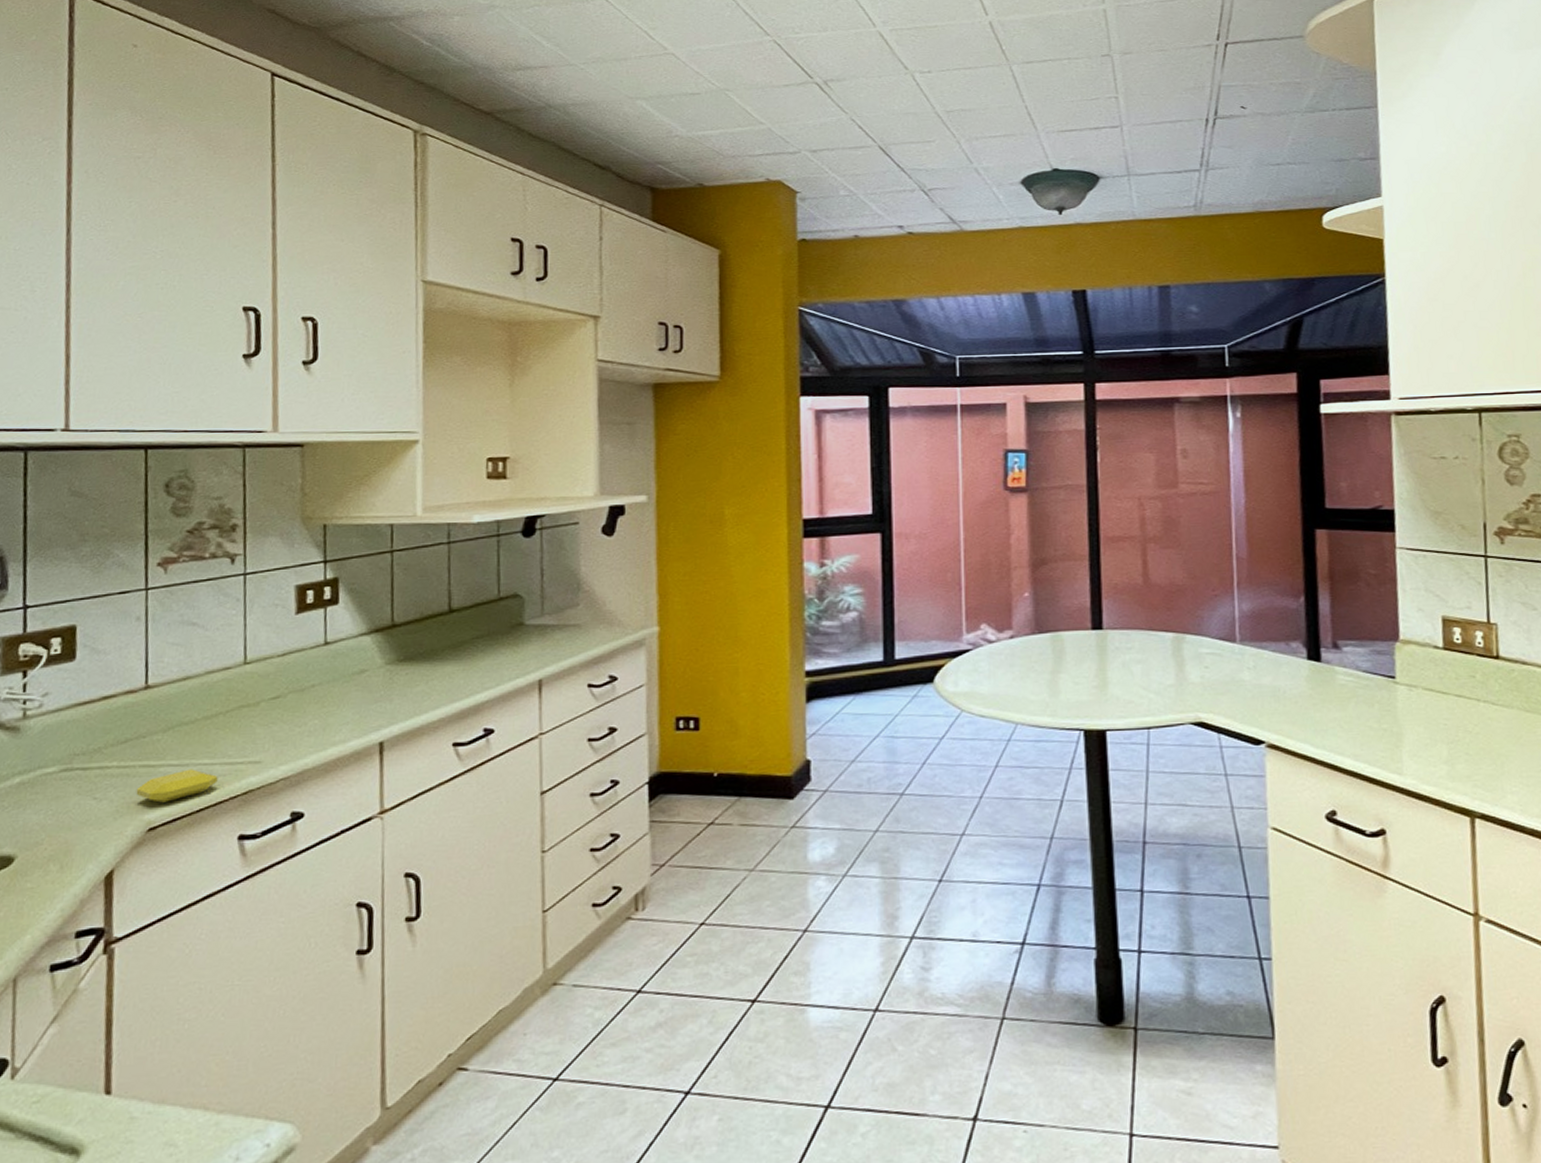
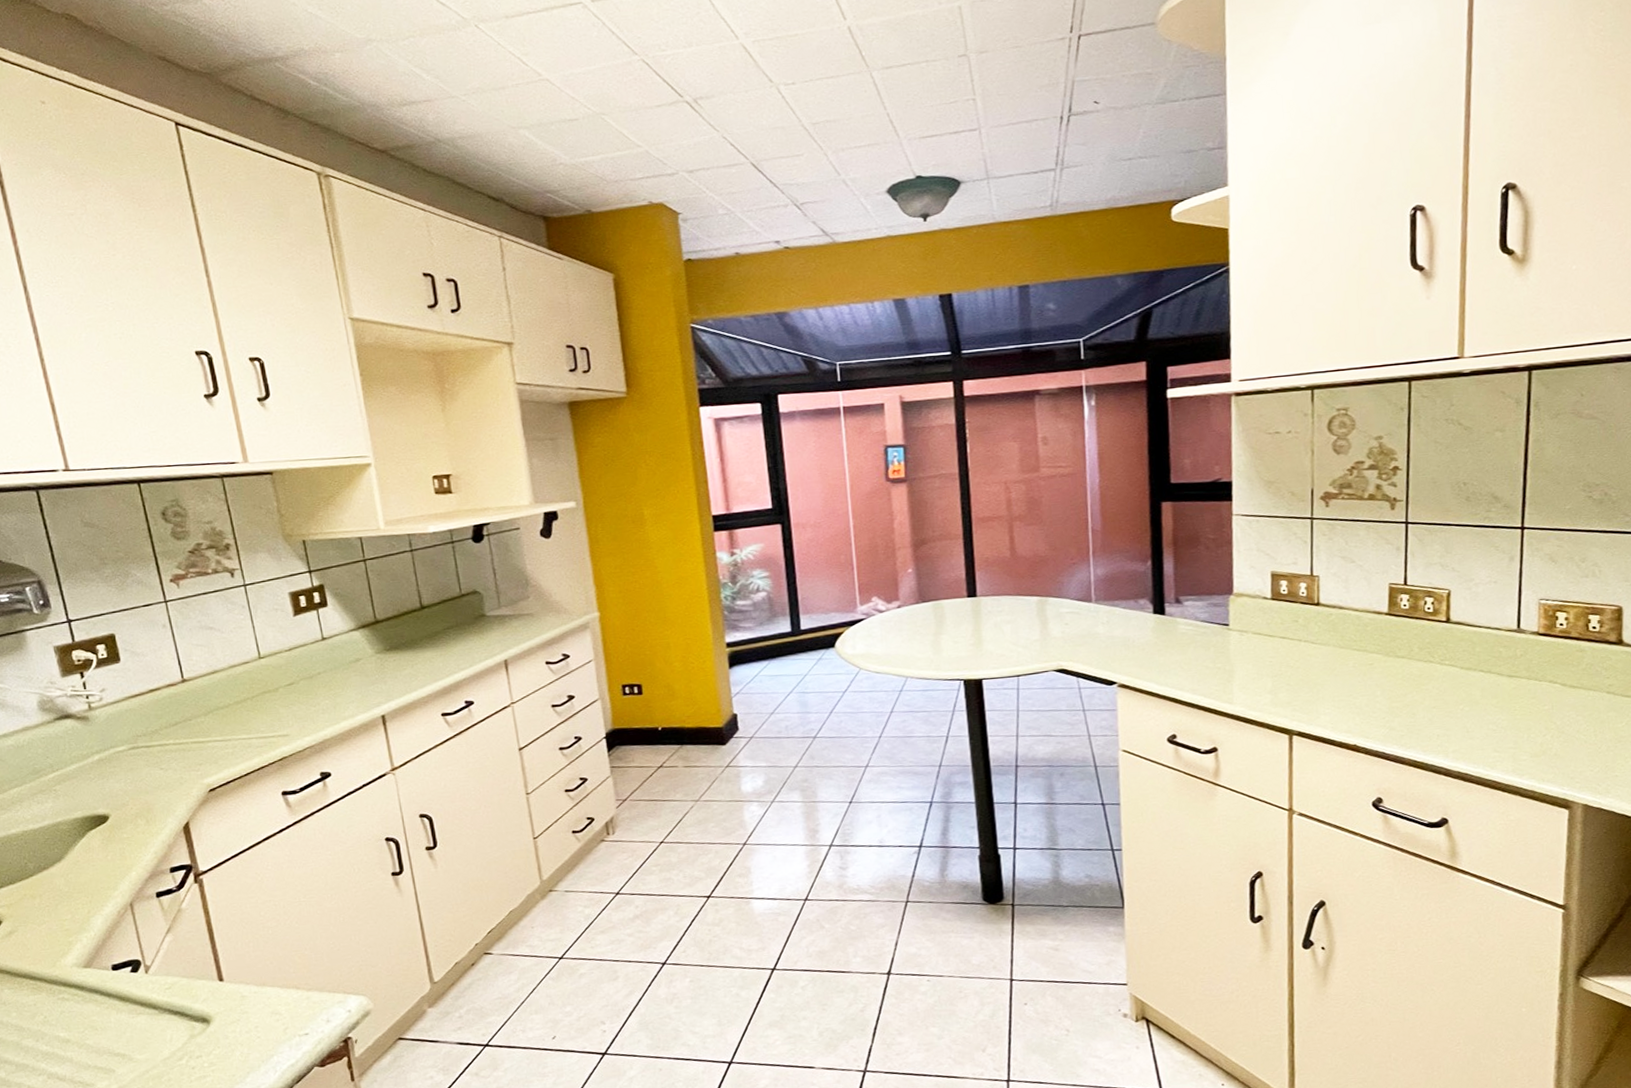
soap bar: present [136,769,218,803] -> none [193,743,257,770]

